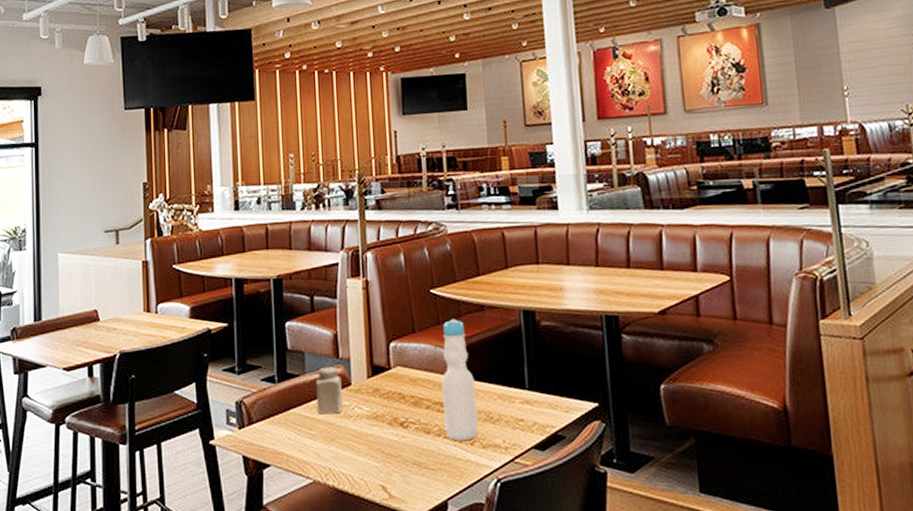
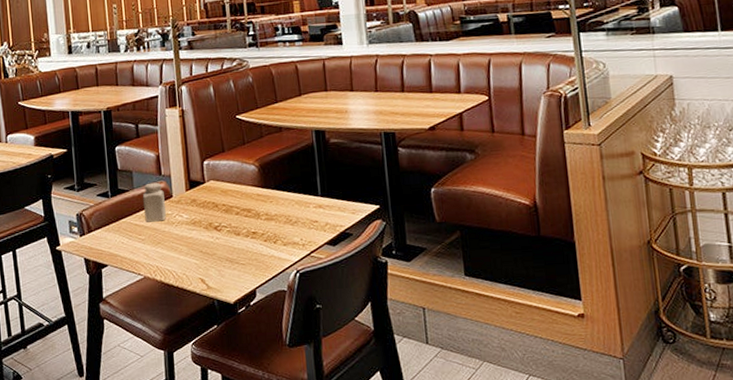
bottle: present [441,318,479,441] -> none [248,139,280,241]

